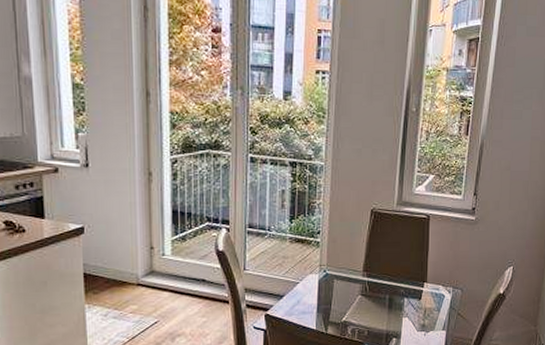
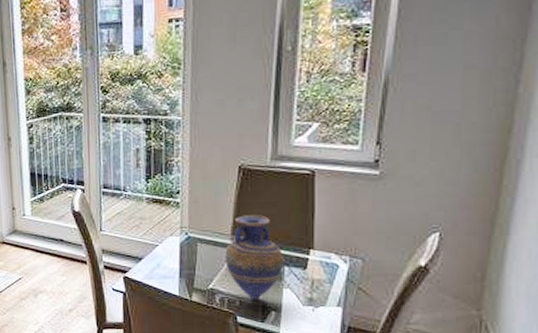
vase: none [357,253,404,328] -> present [225,215,283,299]

